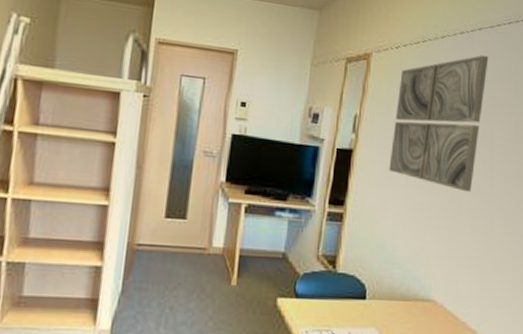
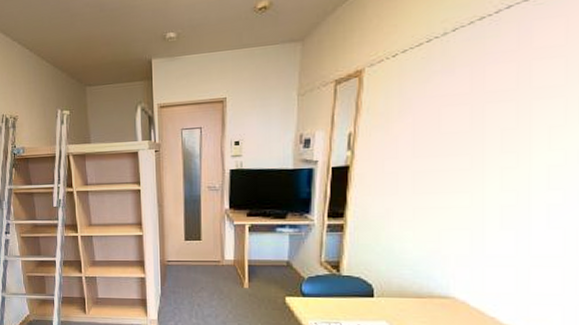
wall art: present [389,55,489,191] -> none [391,35,523,190]

